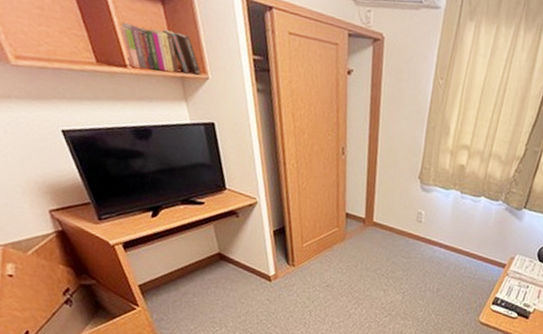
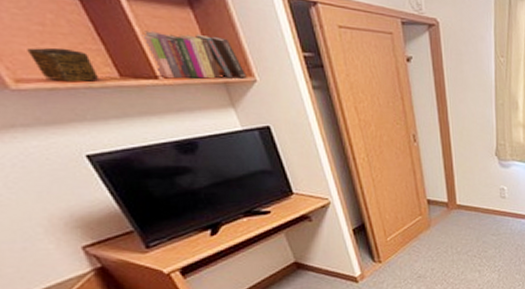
decorative box: none [27,29,80,64] -> present [27,47,100,83]

